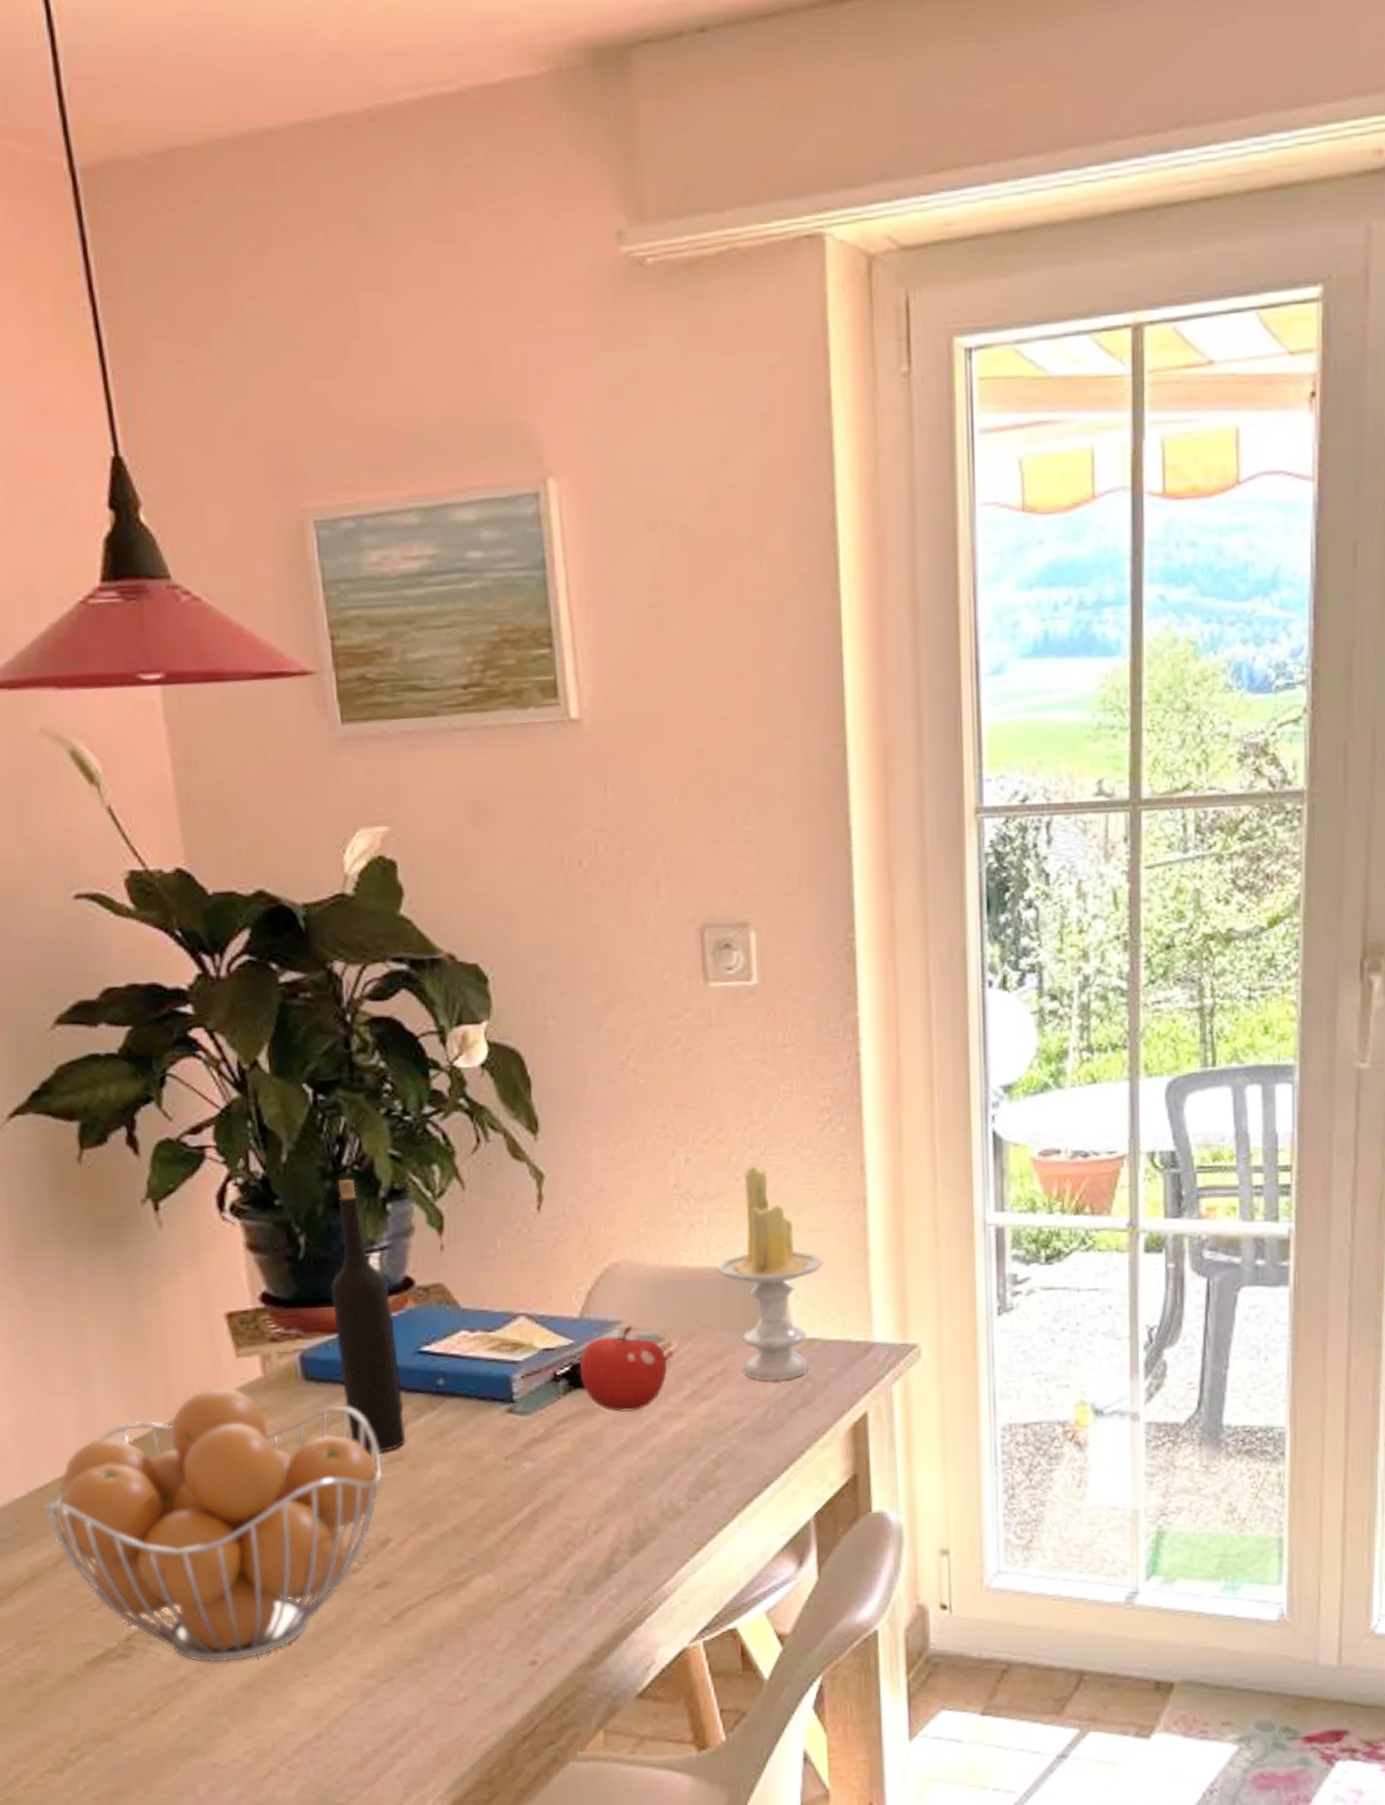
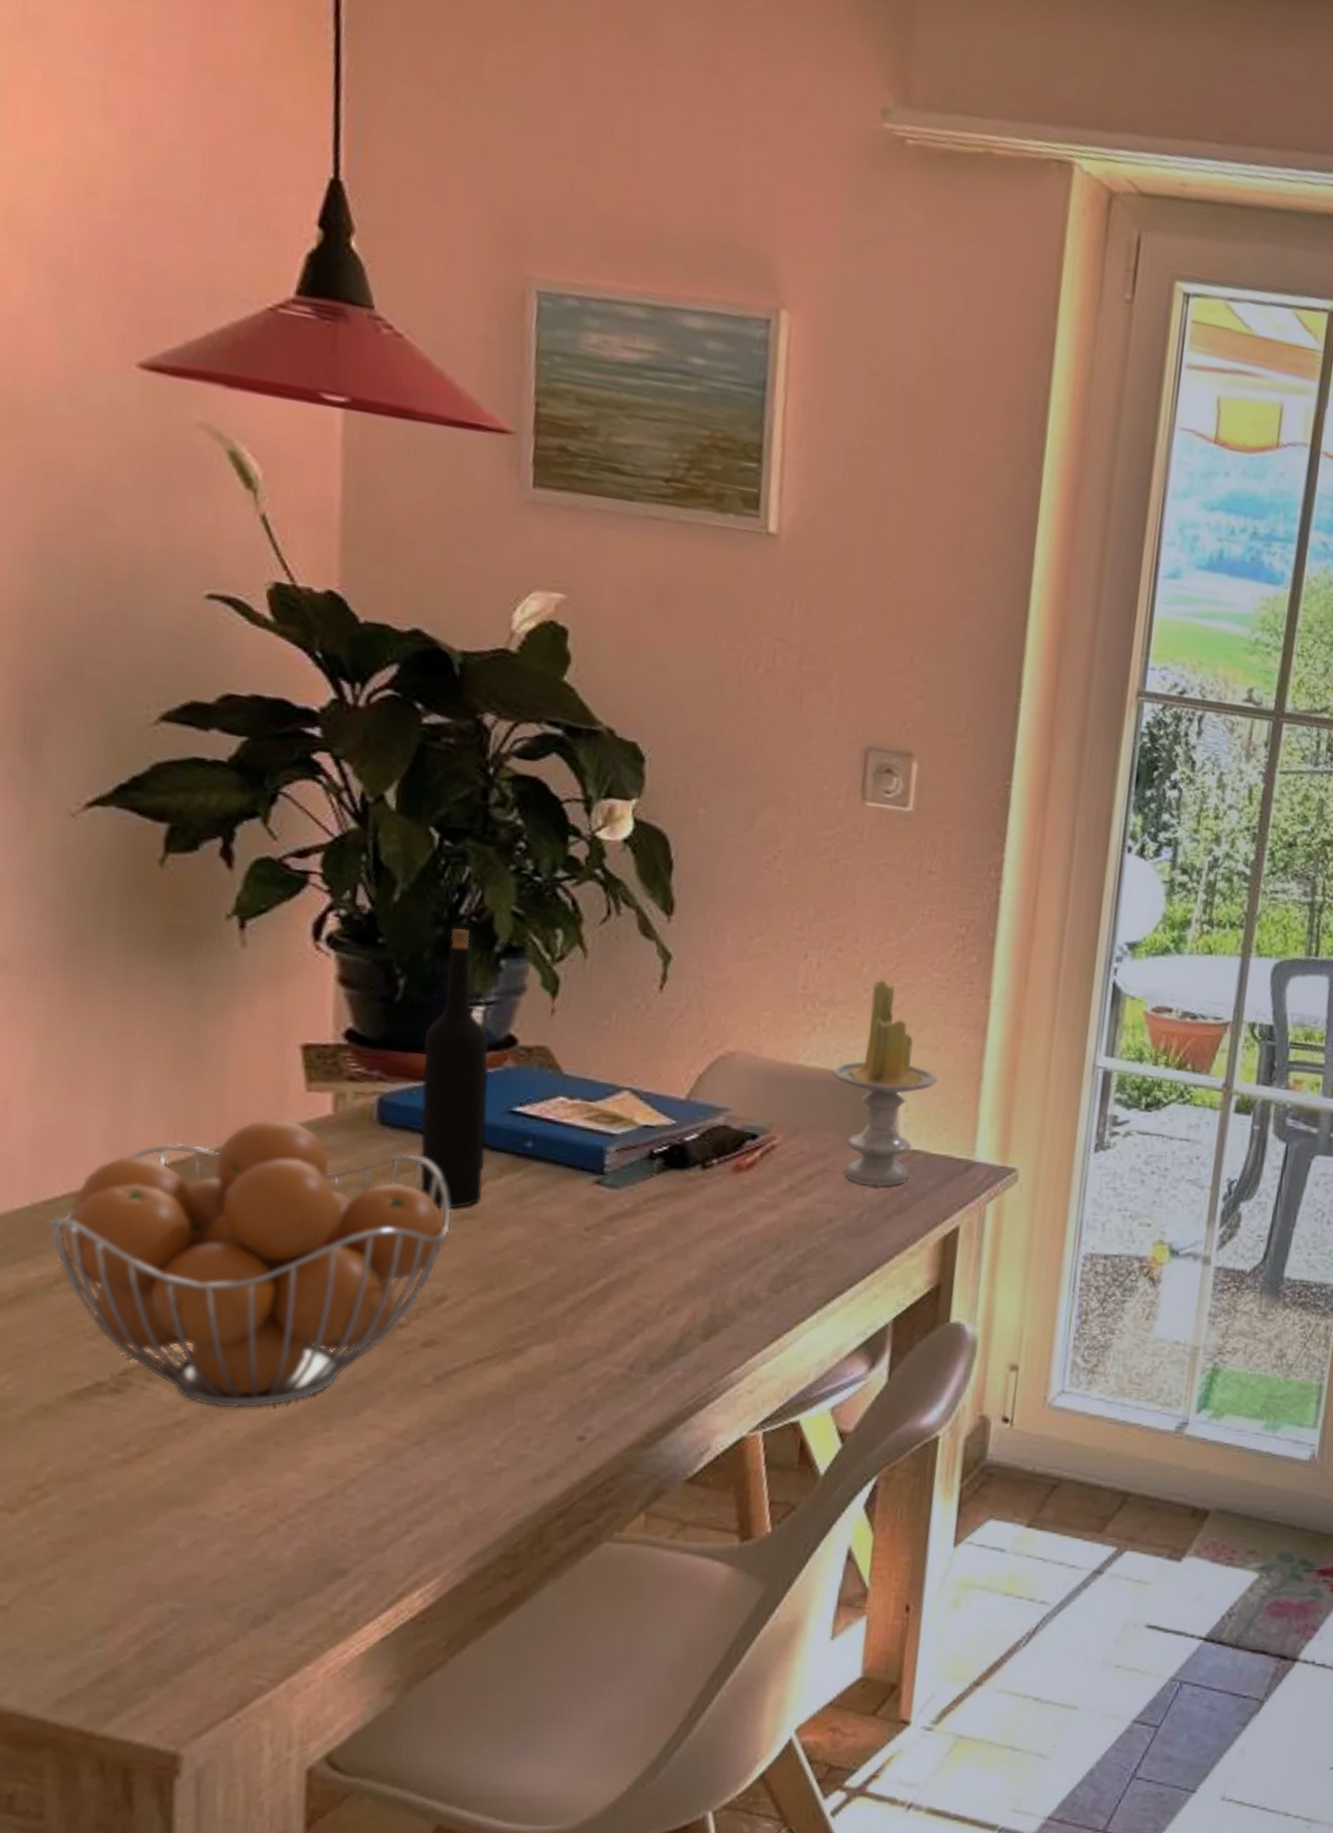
fruit: present [579,1325,667,1412] -> none [677,1113,769,1198]

